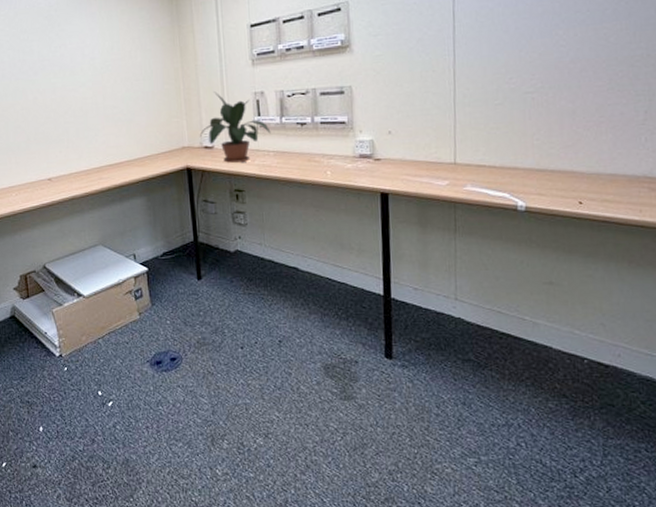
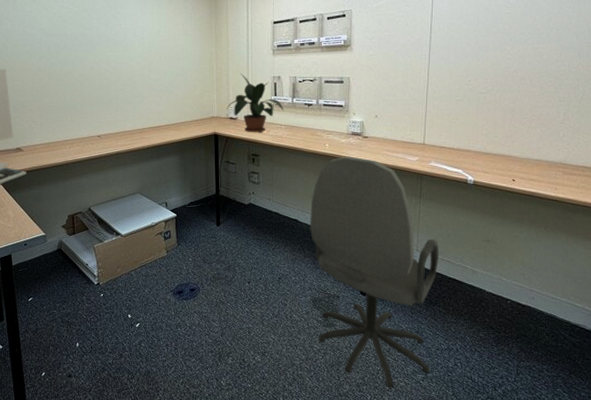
office chair: none [313,184,486,476] -> present [309,156,439,388]

